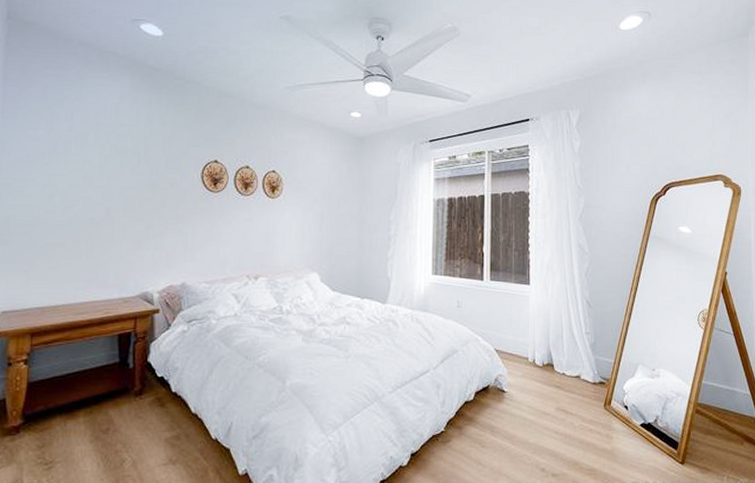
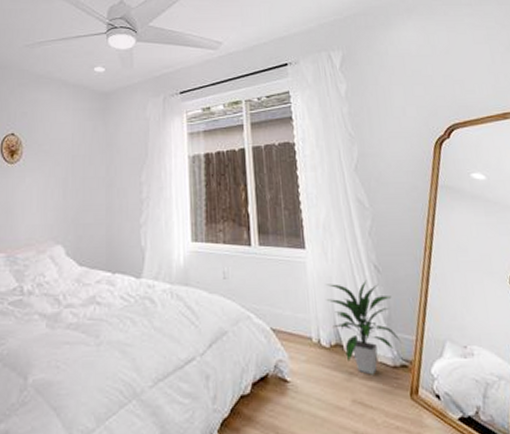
indoor plant: none [543,313,602,389] -> present [326,280,401,375]

